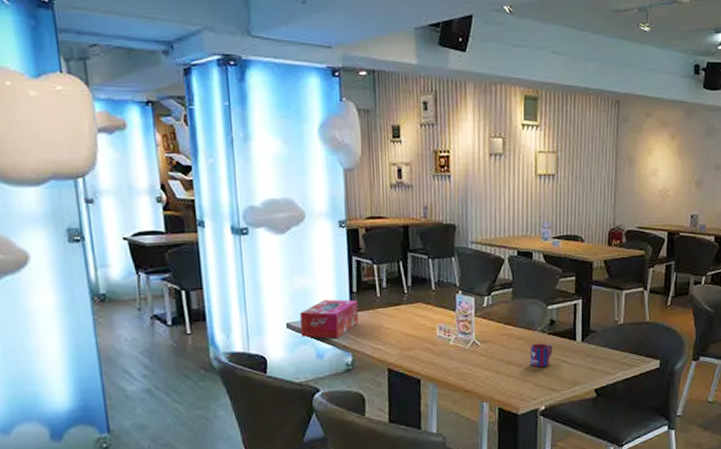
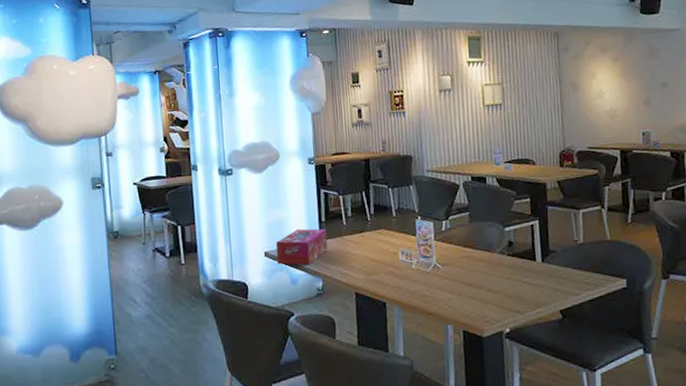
mug: present [529,343,552,368] -> none [490,264,513,289]

